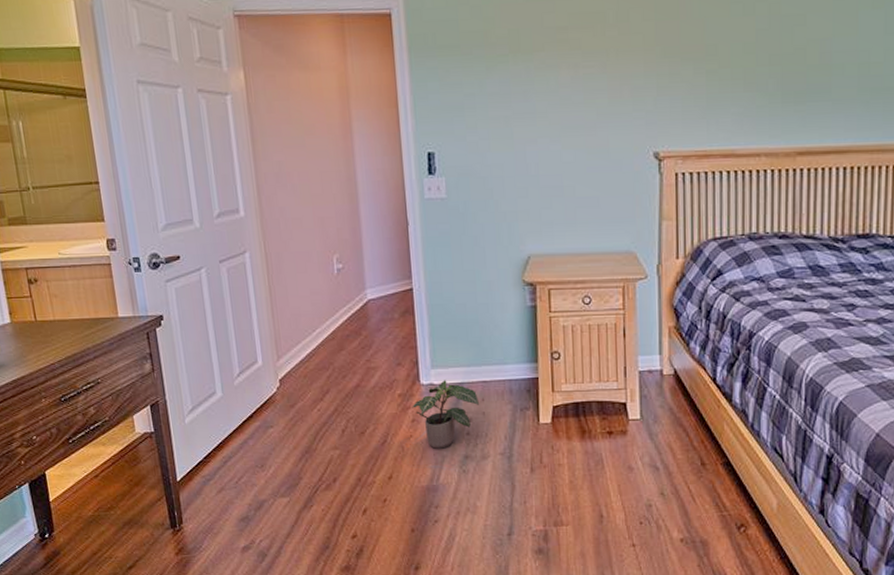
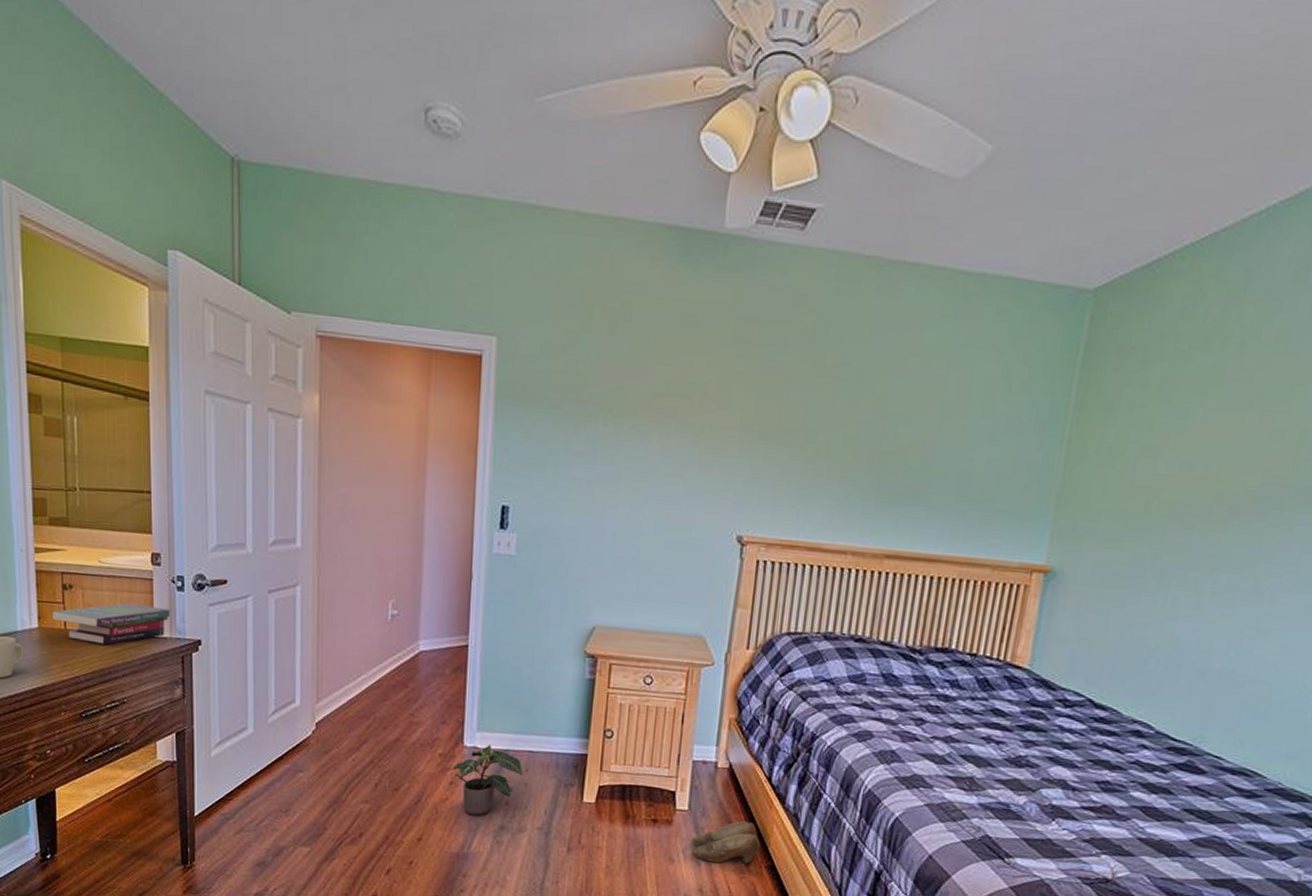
books: none [22,288,131,332] -> present [52,602,171,646]
slippers: none [647,423,713,466] -> present [691,821,760,864]

